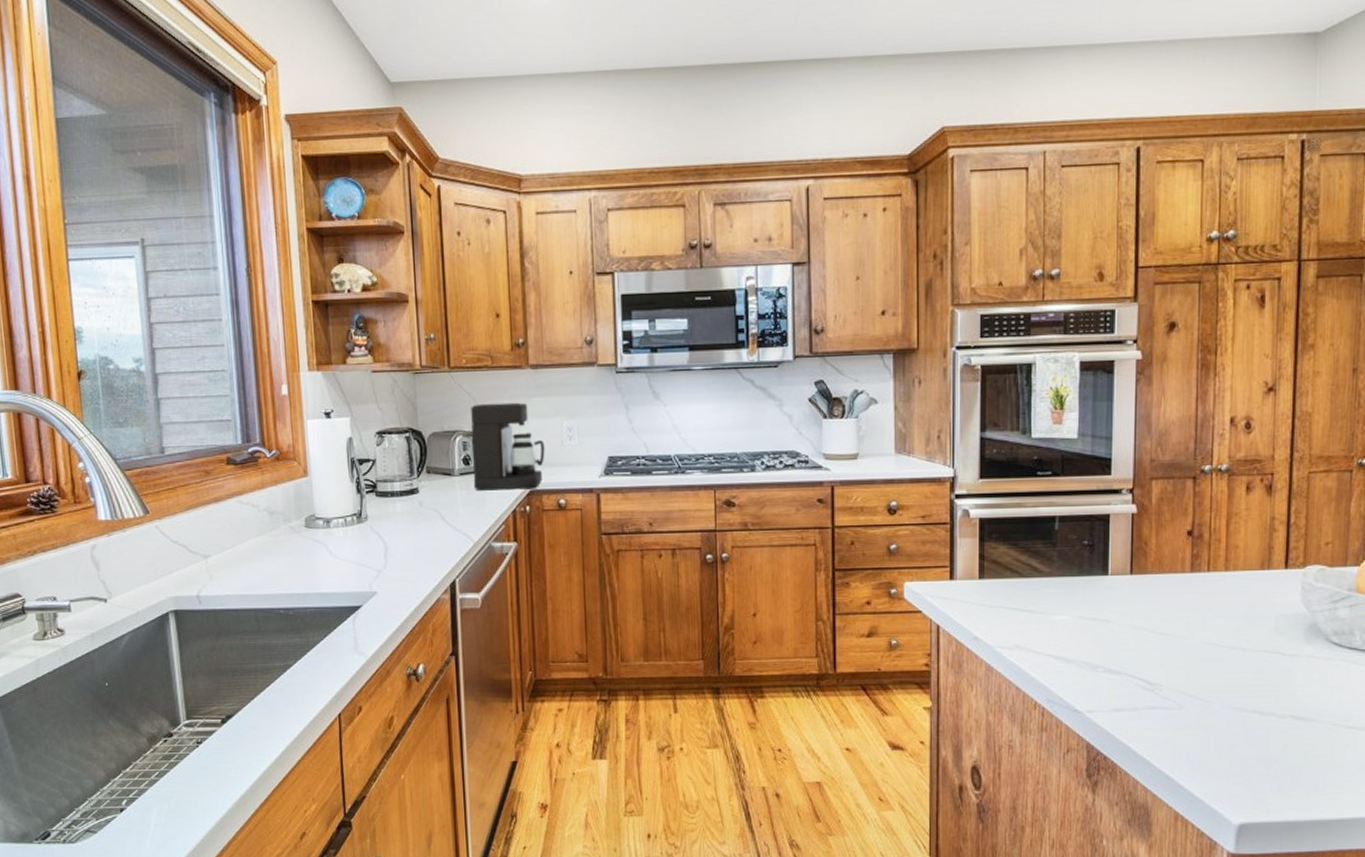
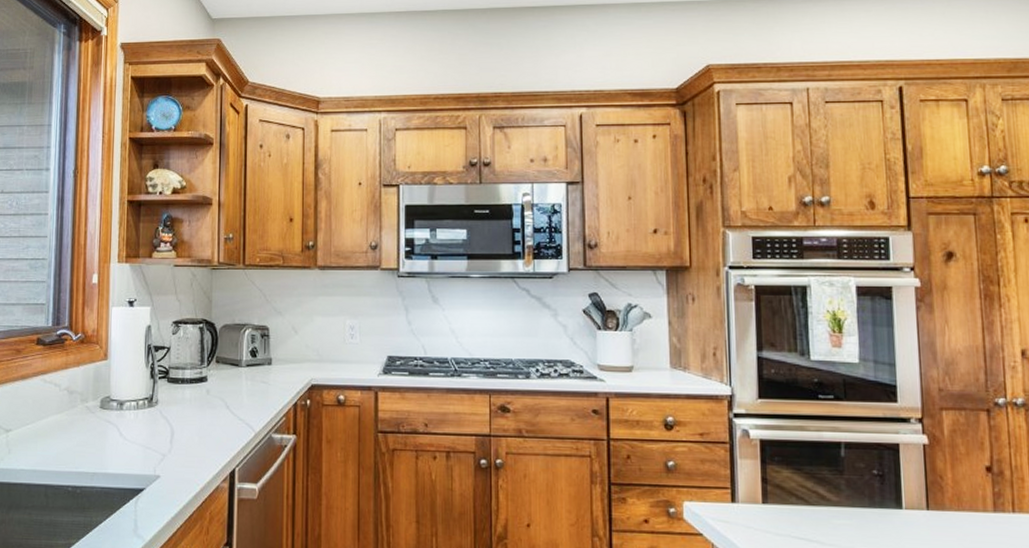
coffee maker: present [471,402,545,490] -> none [258,300,328,384]

